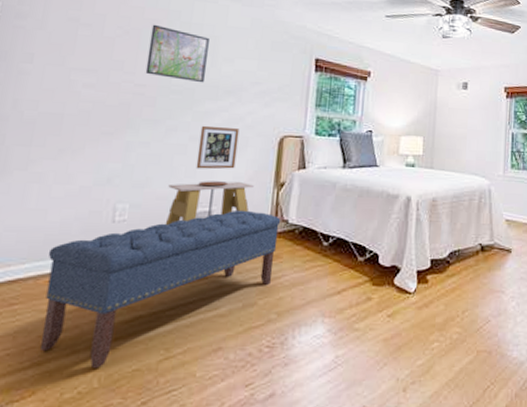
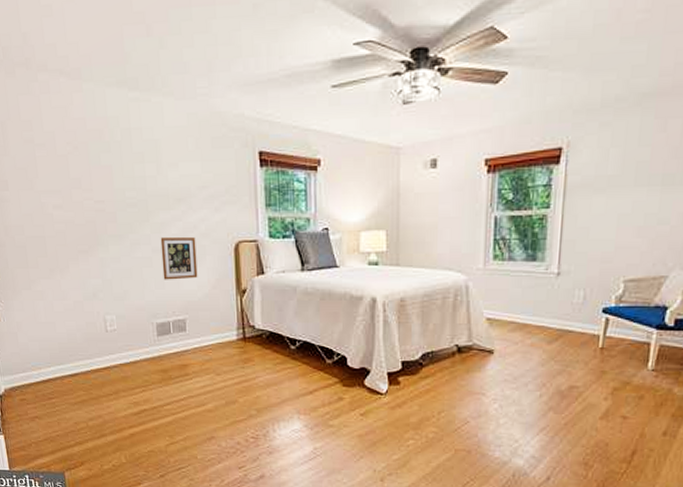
bench: present [41,209,281,369] -> none [64,317,248,449]
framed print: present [145,24,209,83] -> none [96,135,155,193]
side table: present [165,181,254,225] -> none [143,291,218,333]

